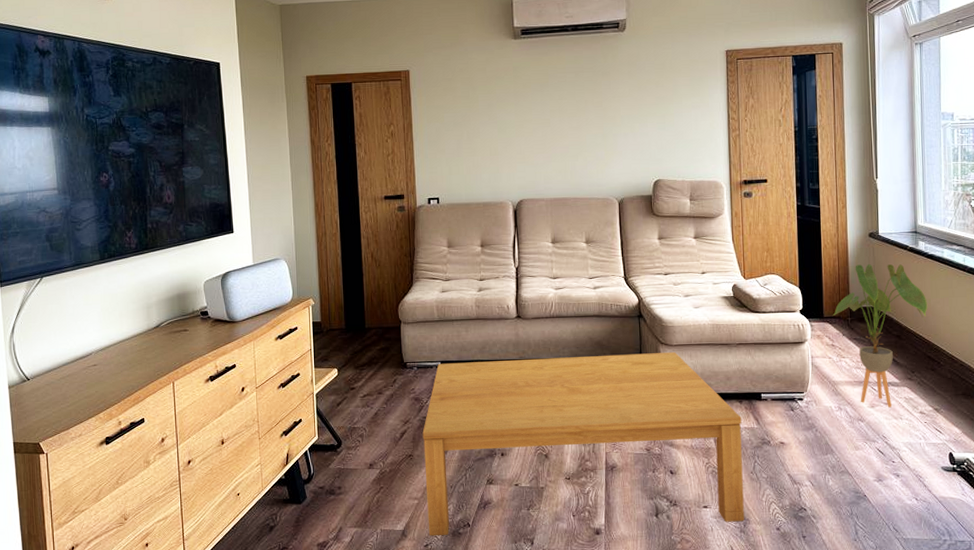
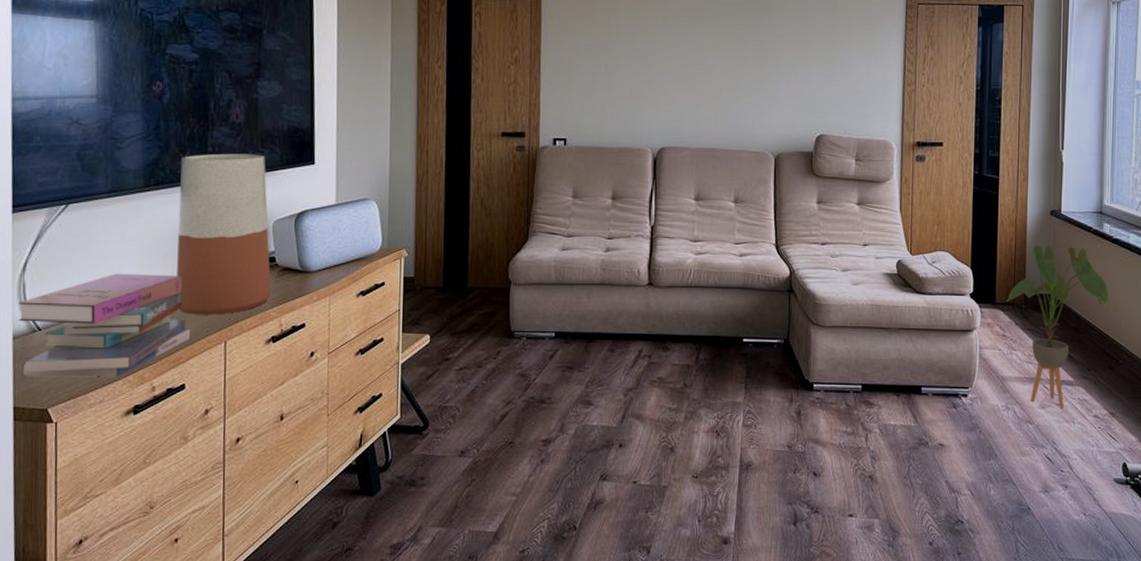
books: none [10,330,145,418] -> present [18,273,190,378]
vase: none [127,227,207,362] -> present [177,153,271,315]
coffee table: present [422,352,744,536] -> none [526,334,898,539]

